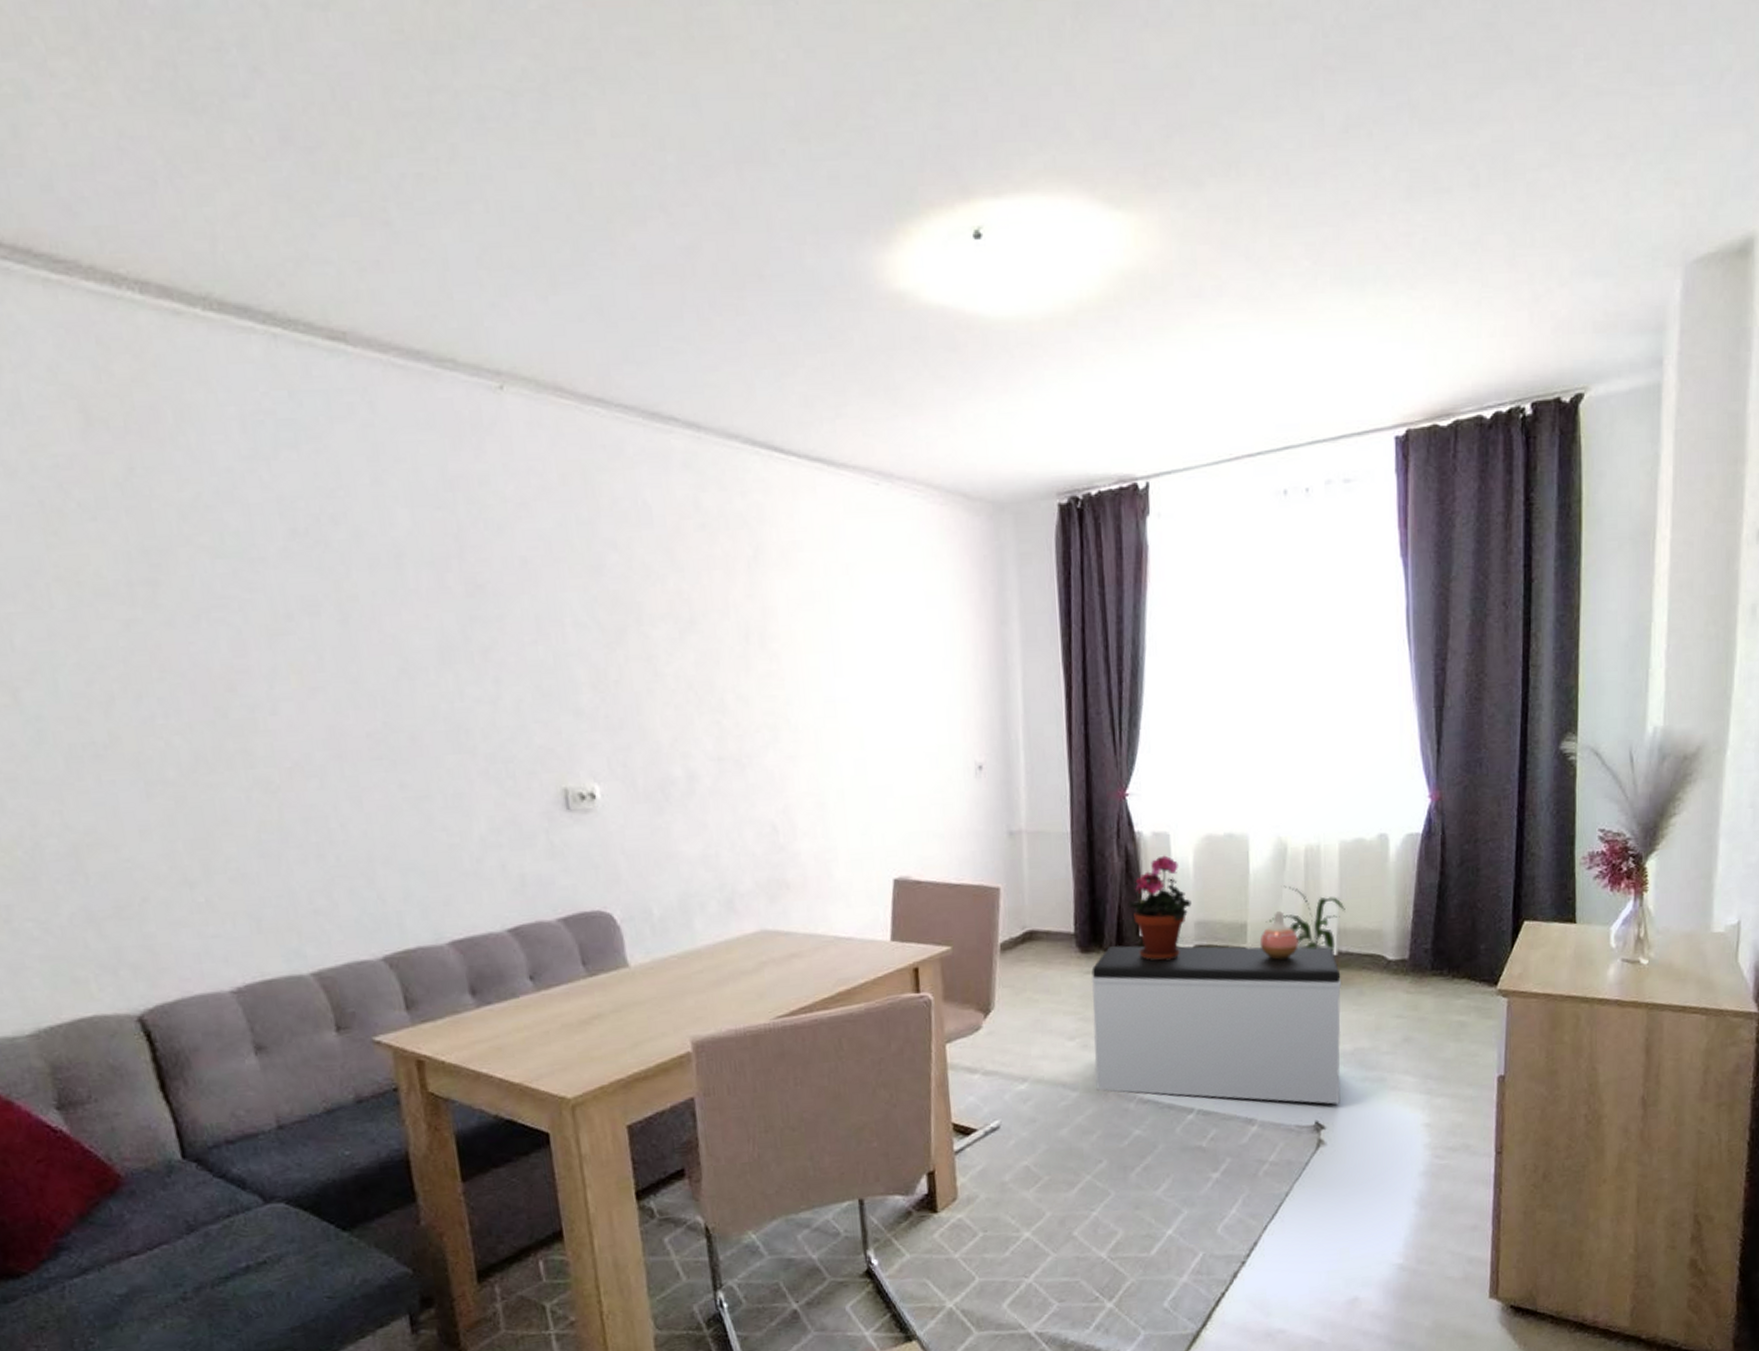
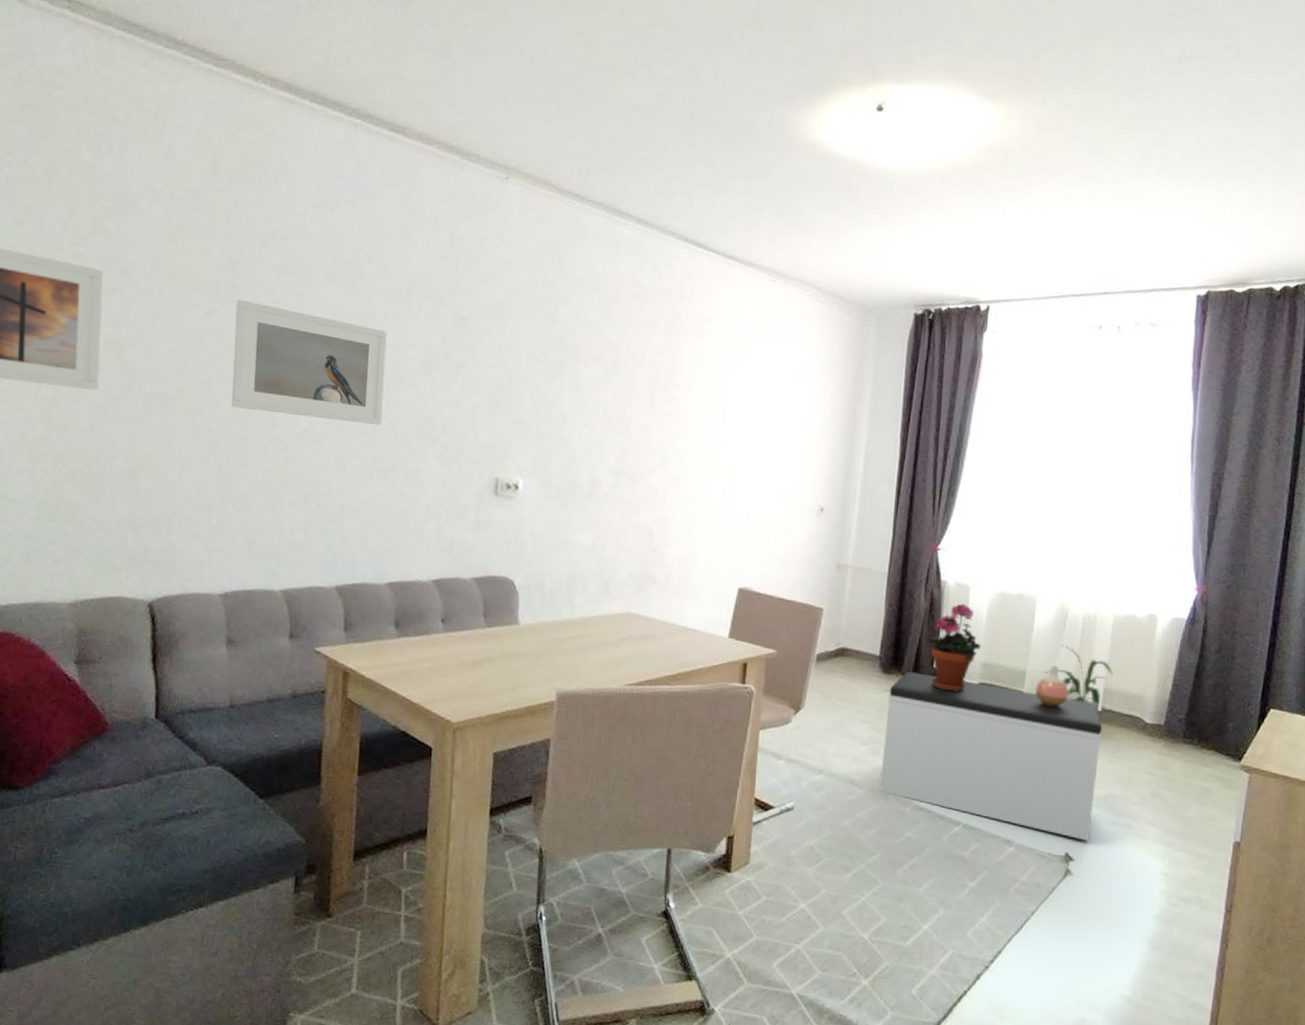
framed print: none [163,599,398,748] -> present [231,299,387,426]

